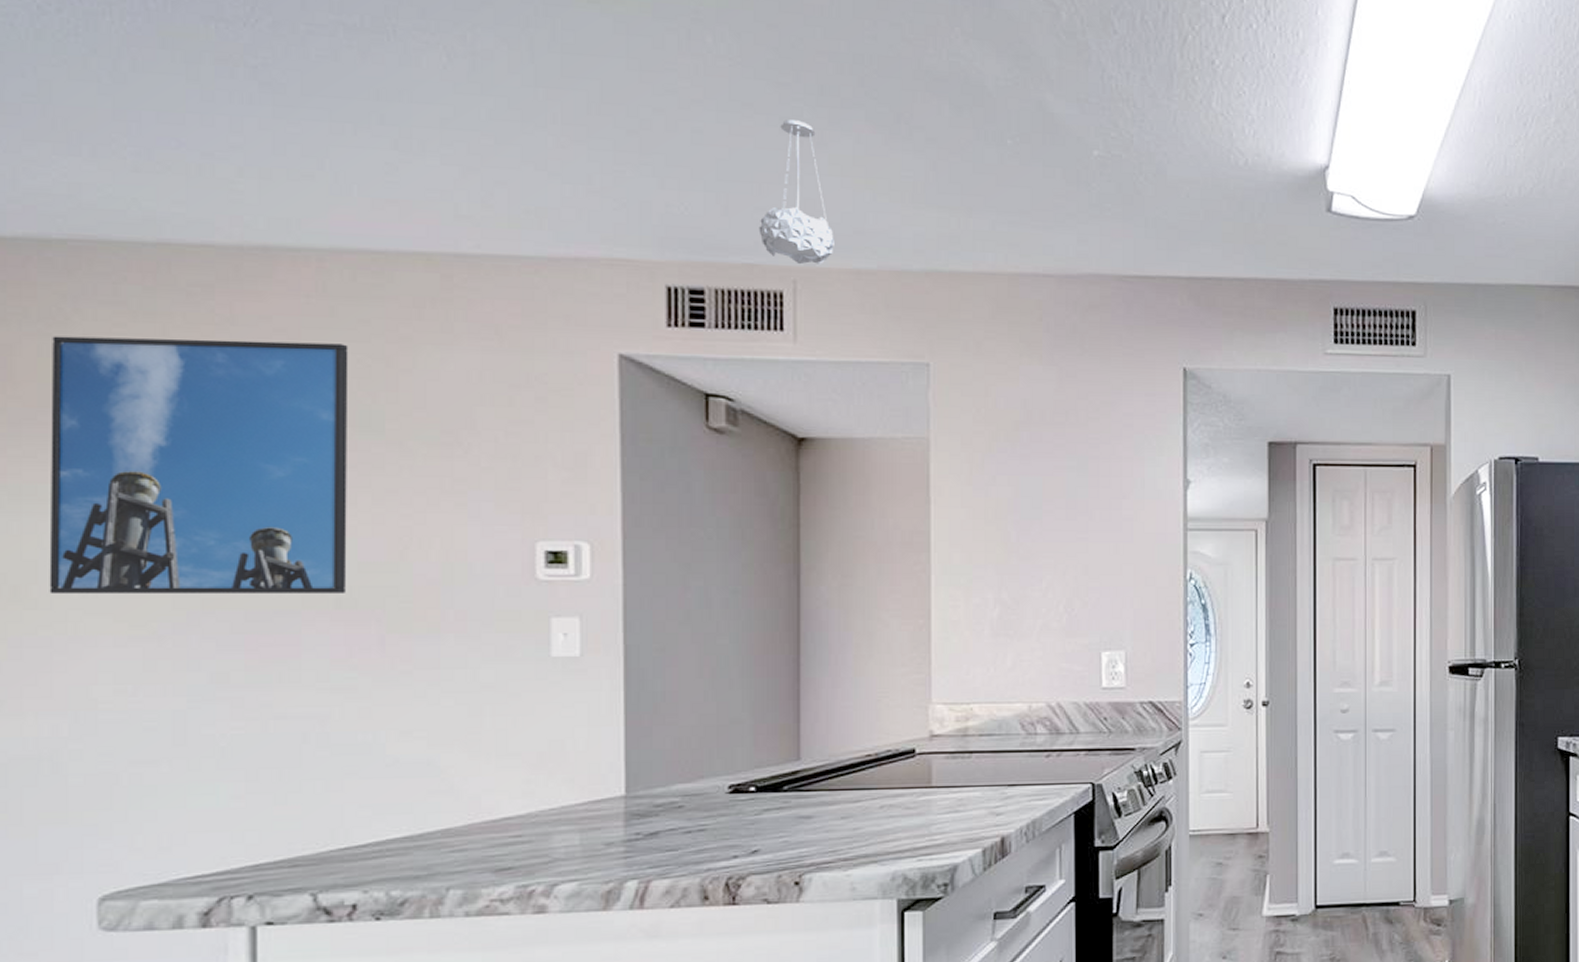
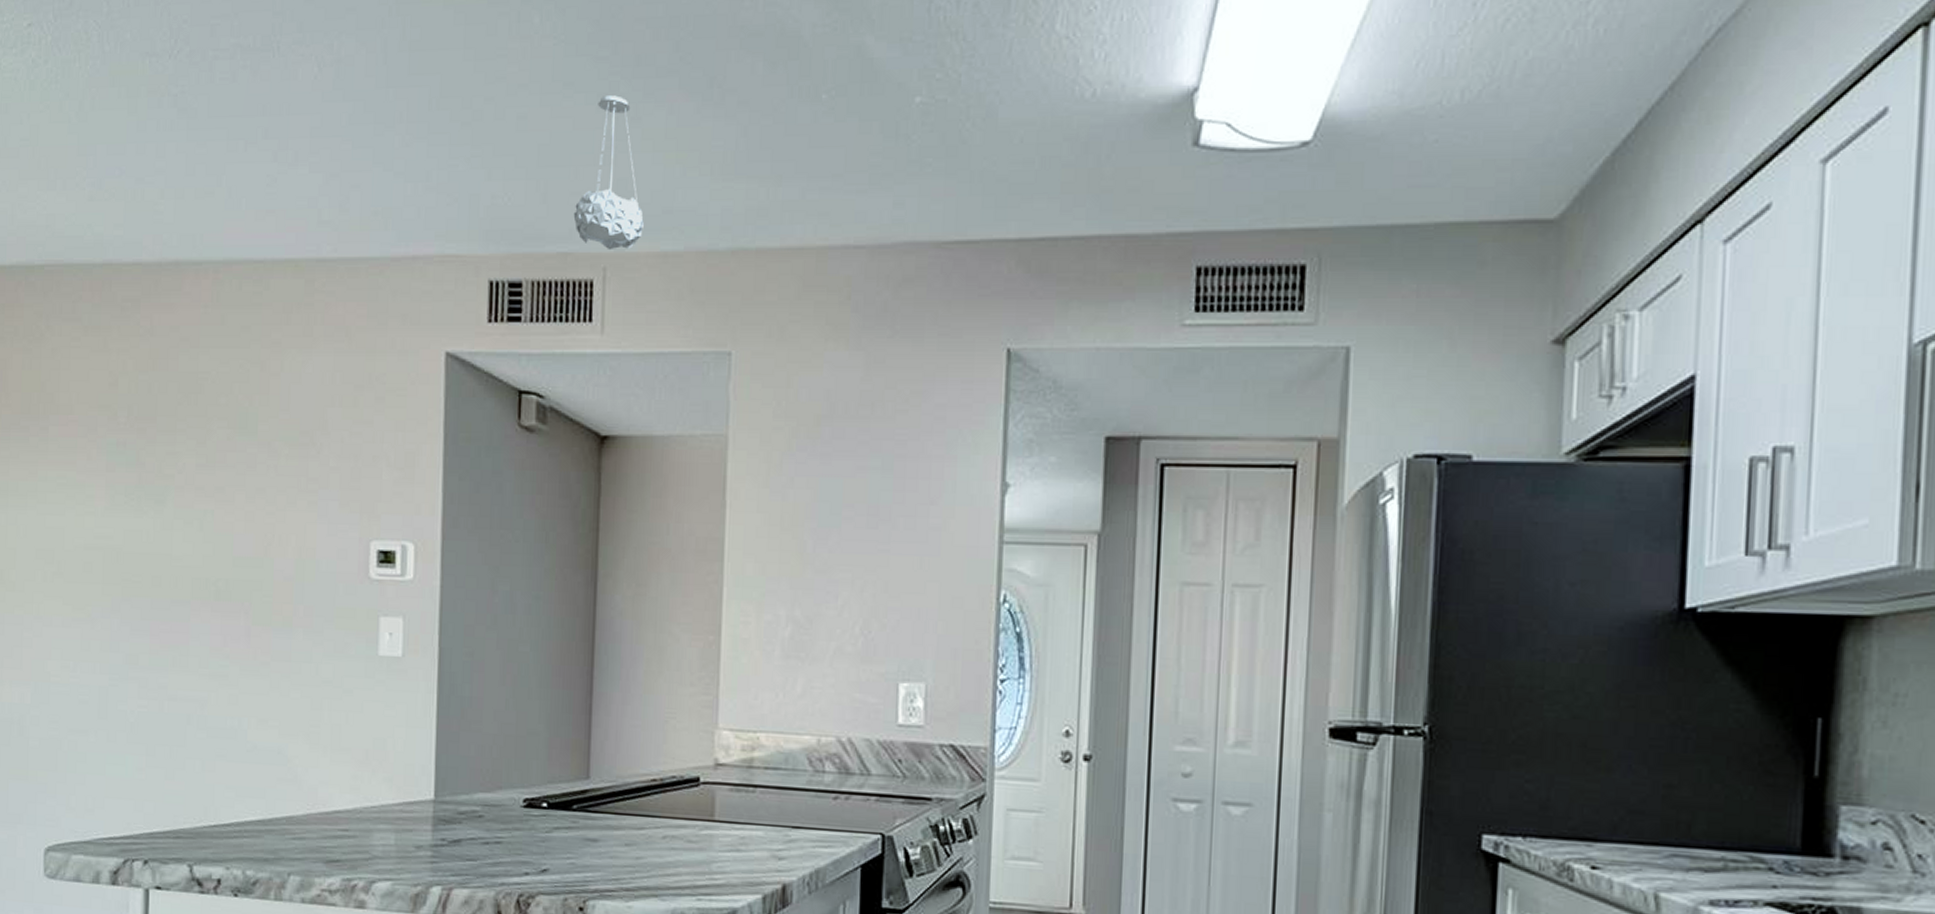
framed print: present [49,336,349,595] -> none [23,350,234,586]

